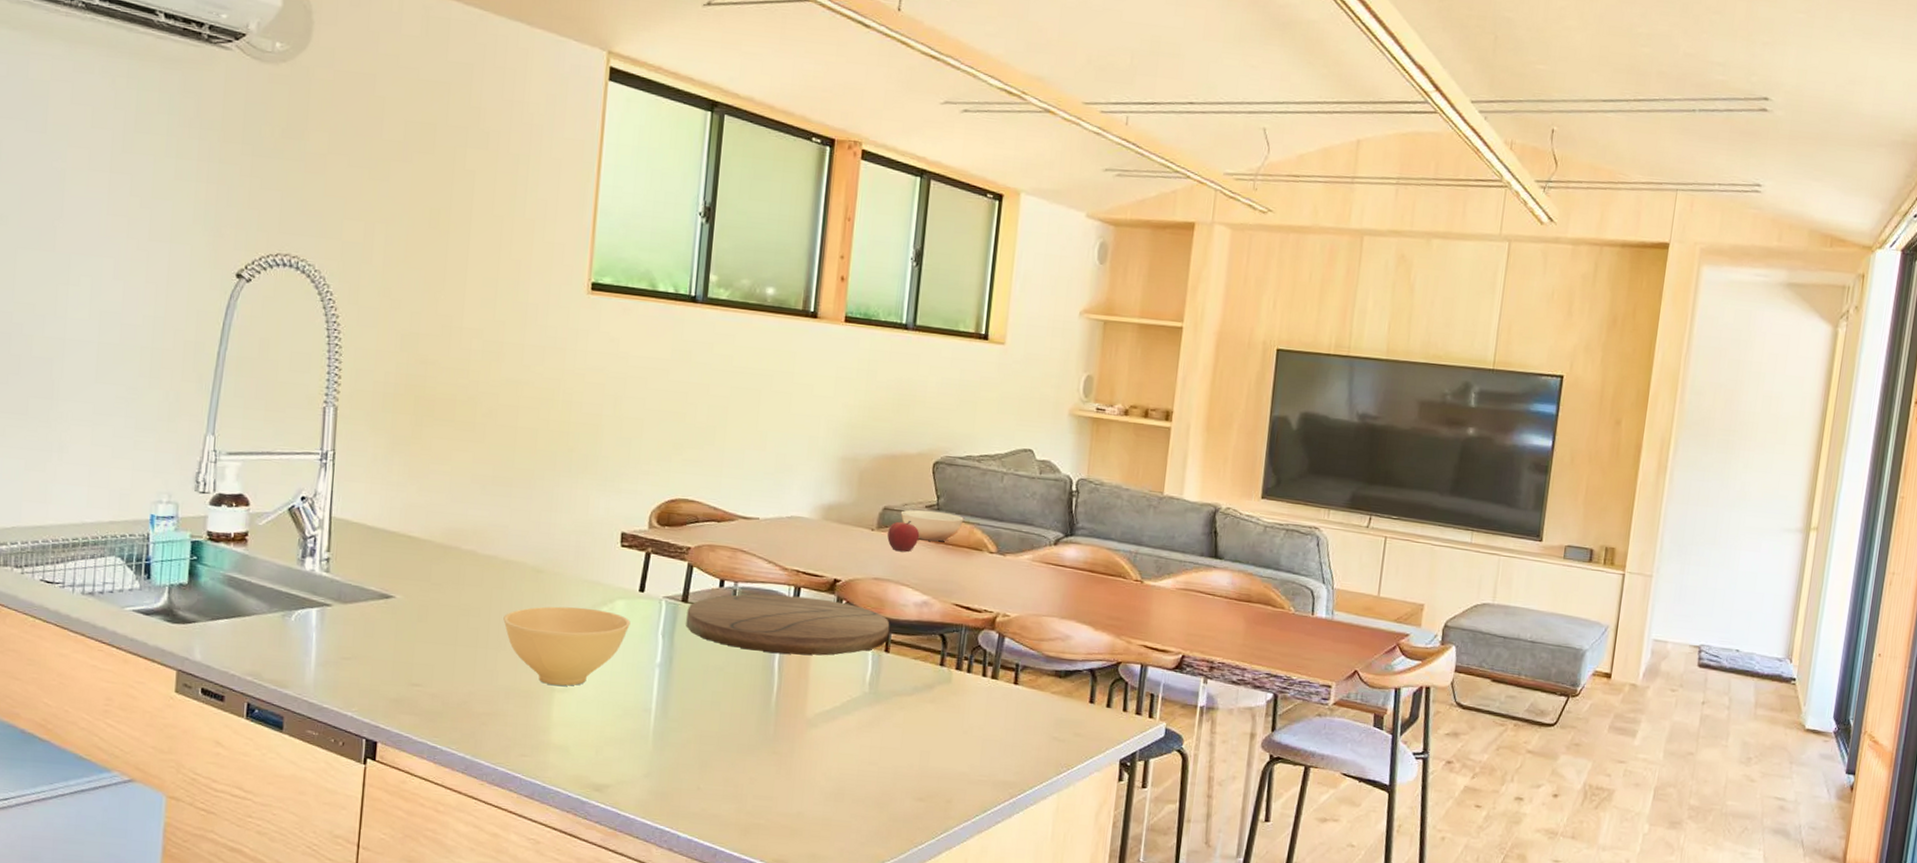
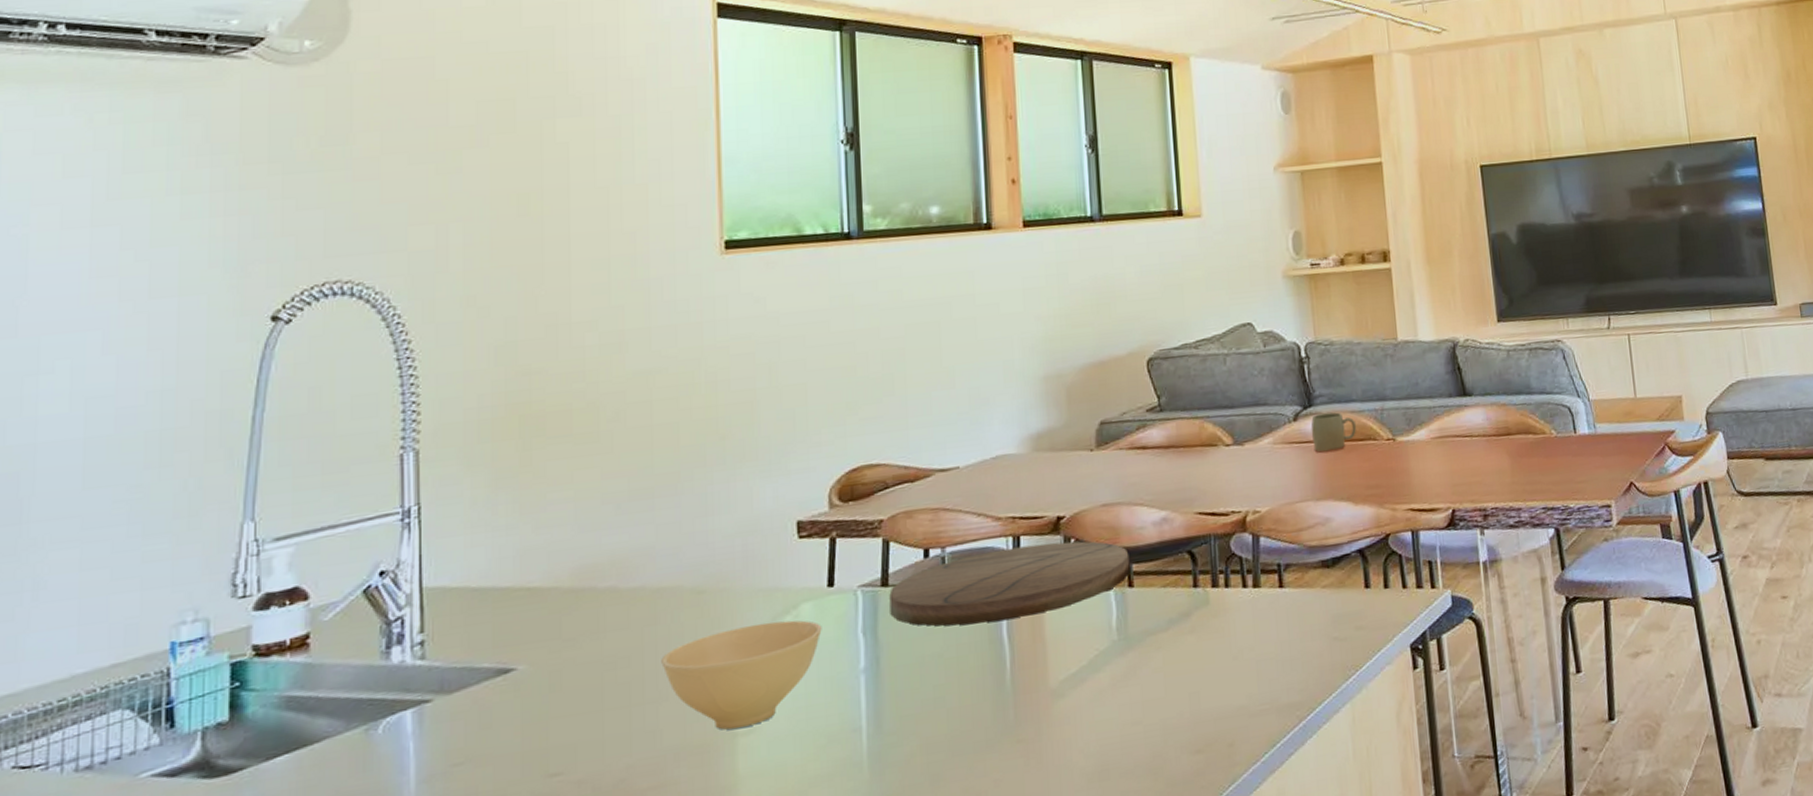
fruit: present [887,520,920,552] -> none [1109,429,1146,469]
bowl: present [900,509,964,542] -> none [1119,411,1191,450]
mug: none [1067,544,1110,581] -> present [1311,412,1357,454]

